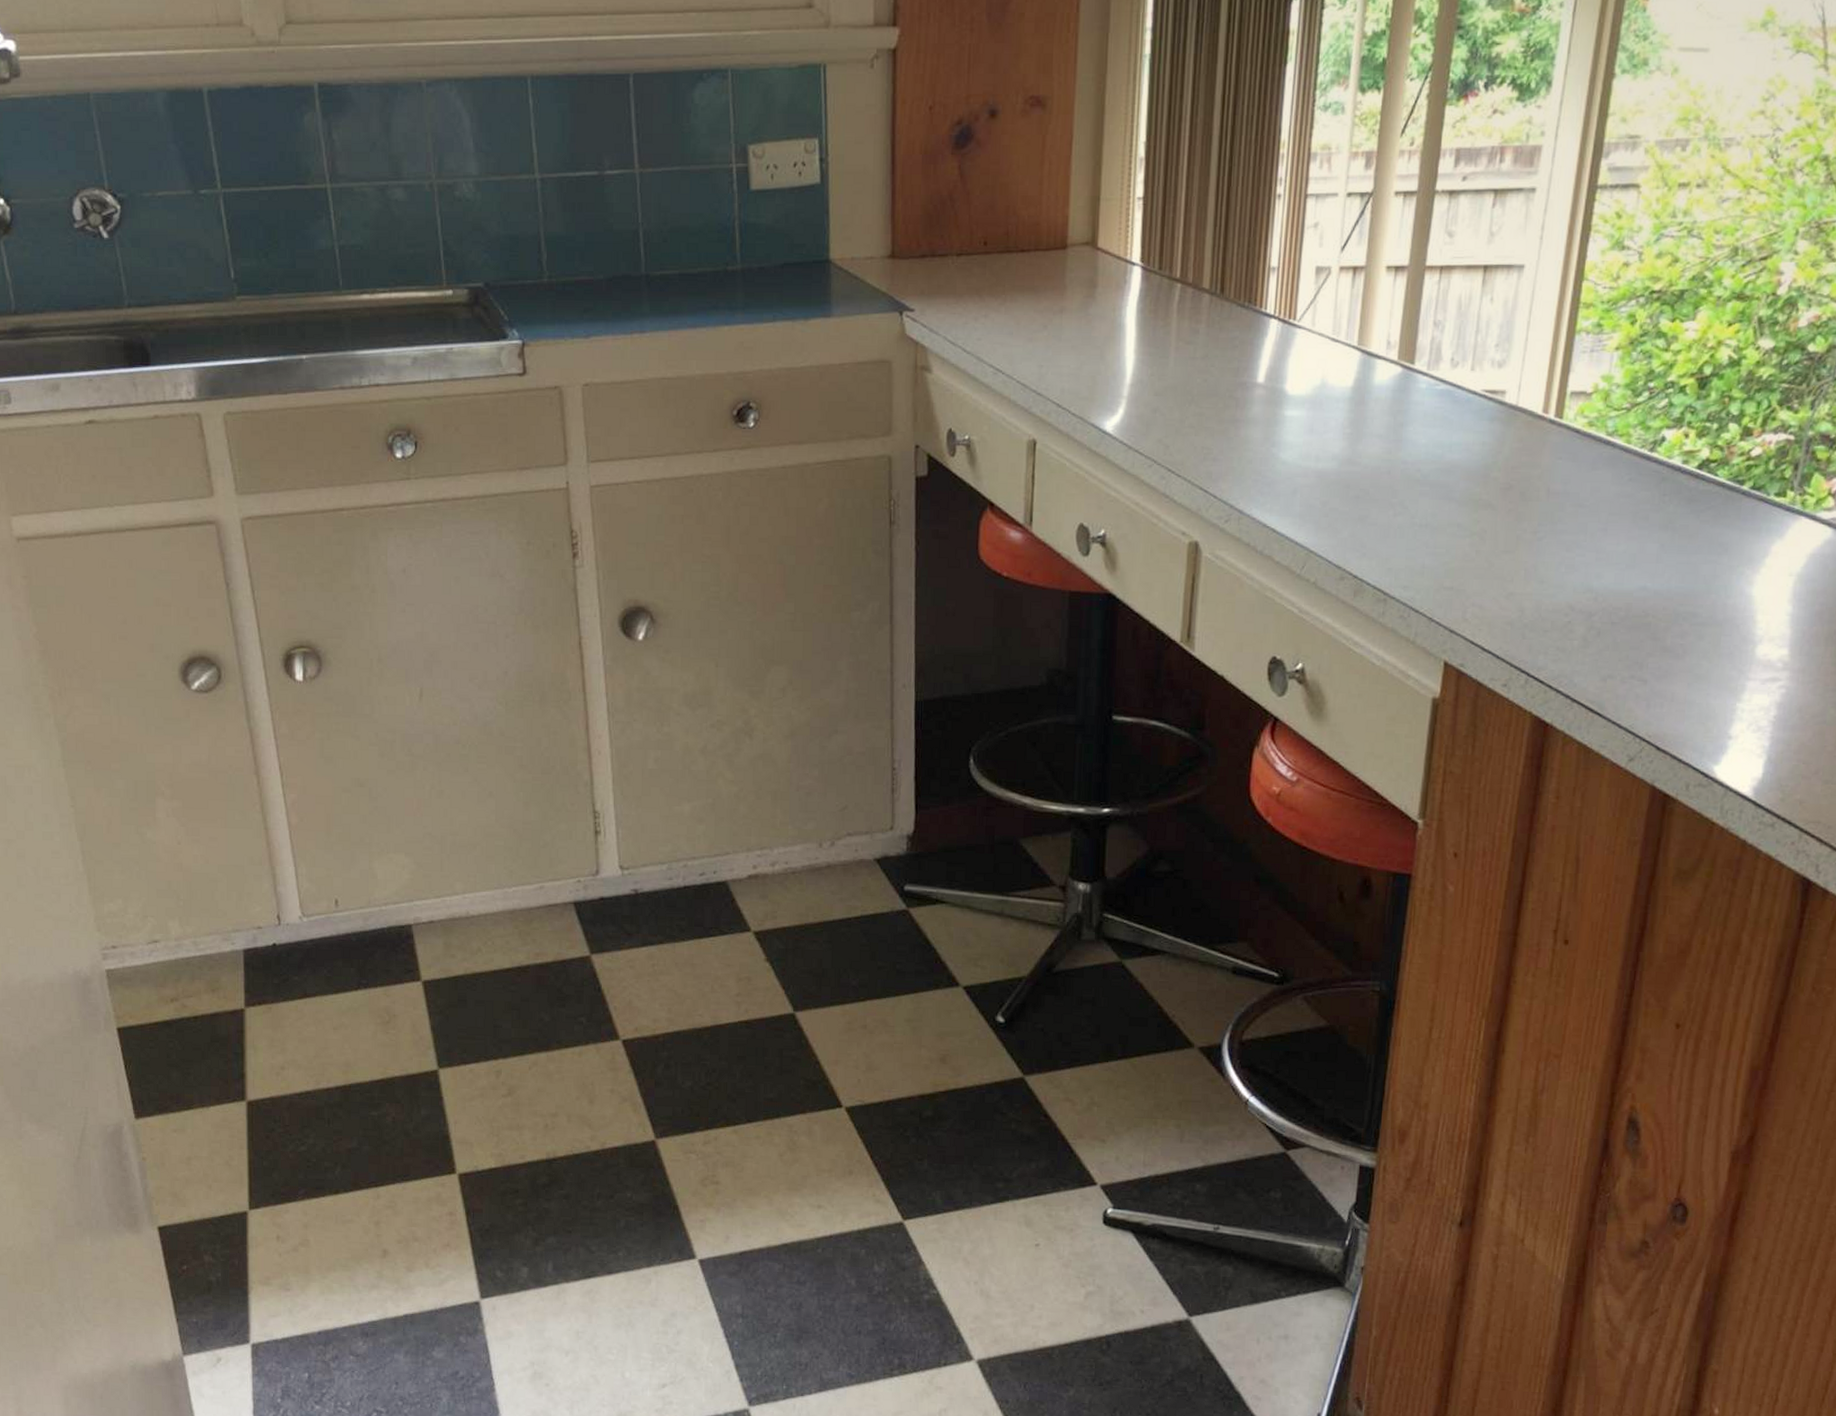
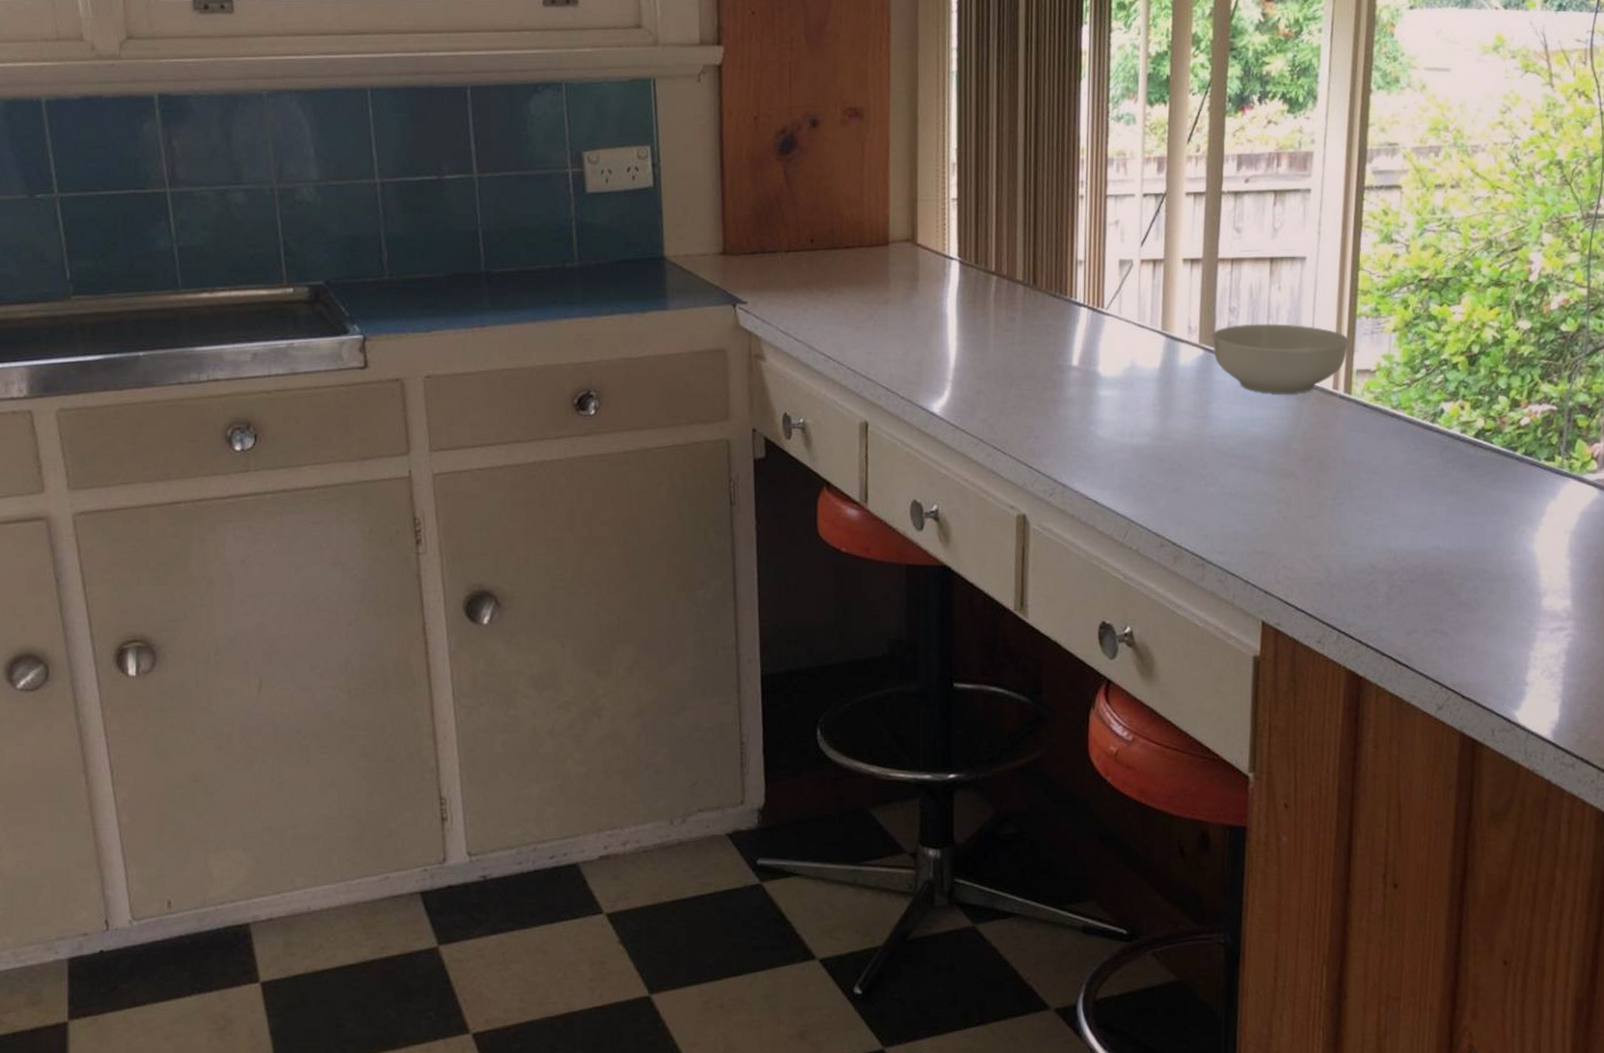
bowl: none [1412,339,1566,418] -> present [1212,324,1350,394]

